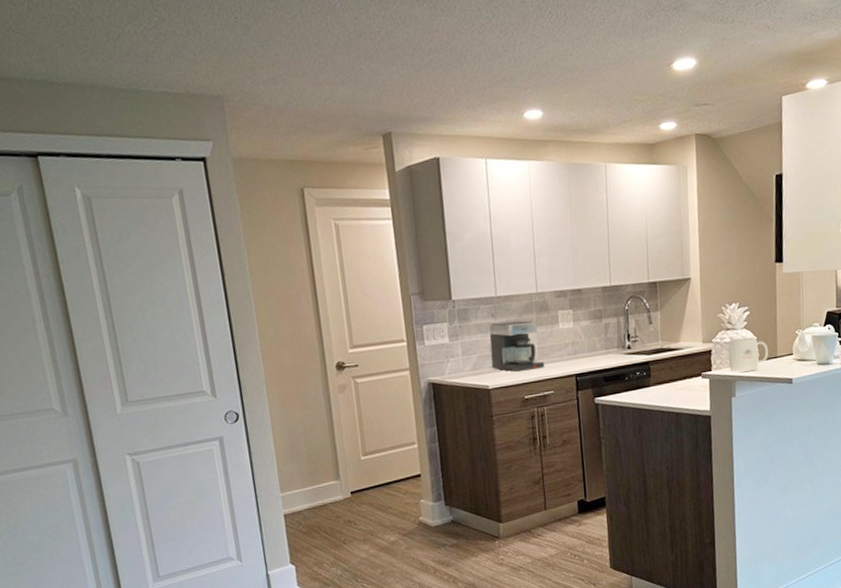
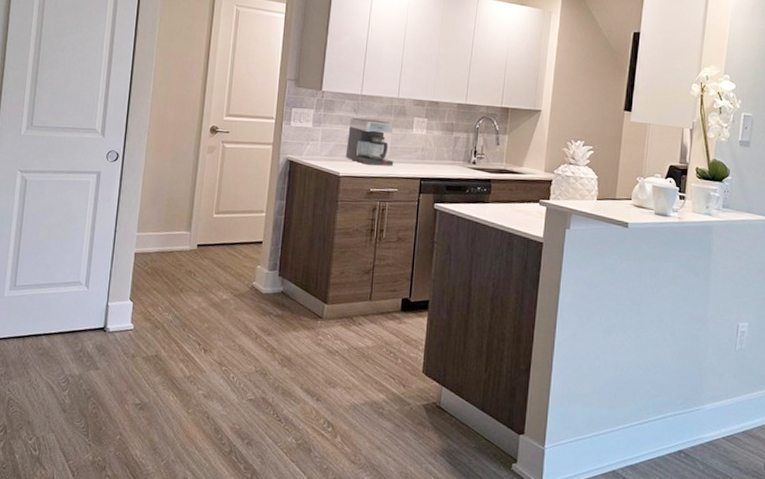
mug: present [728,337,769,373] -> none [568,173,608,208]

